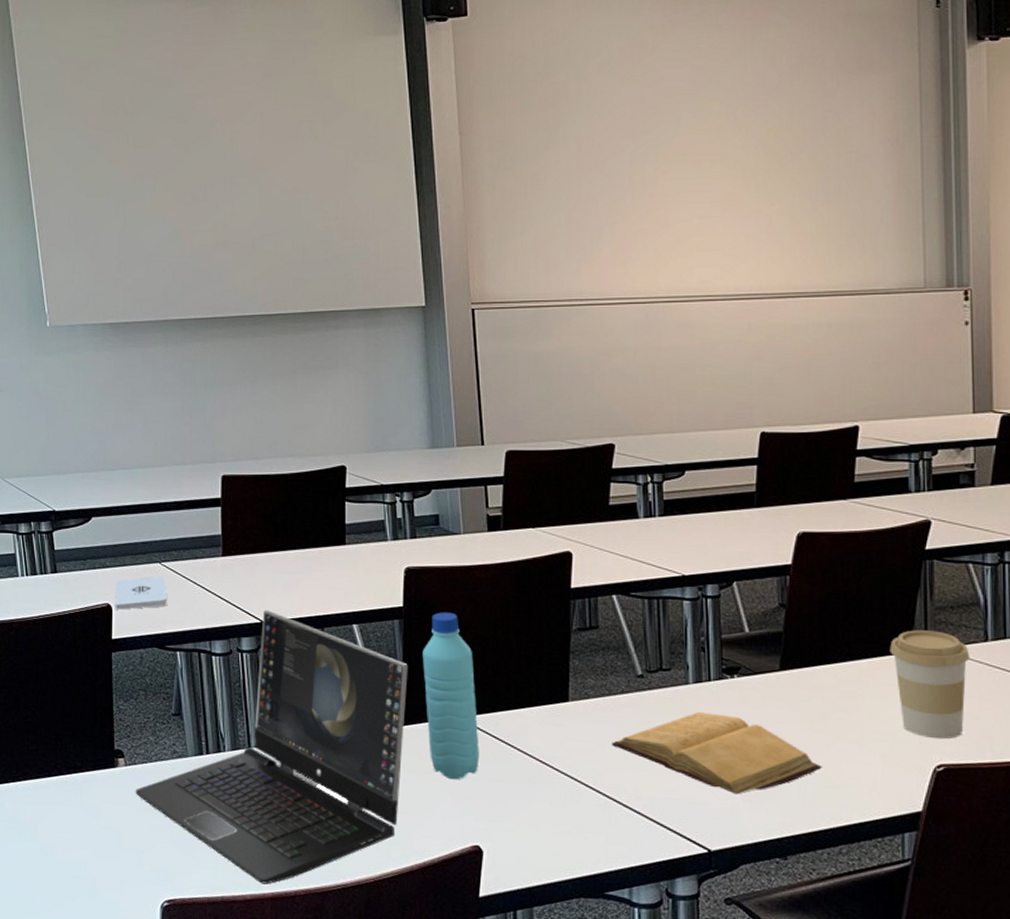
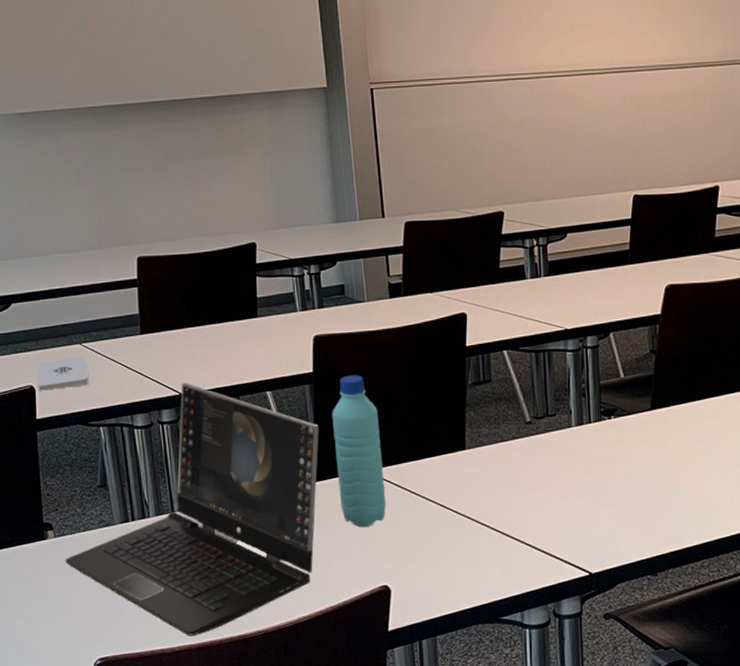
book: present [612,711,822,795] -> none [504,451,687,522]

